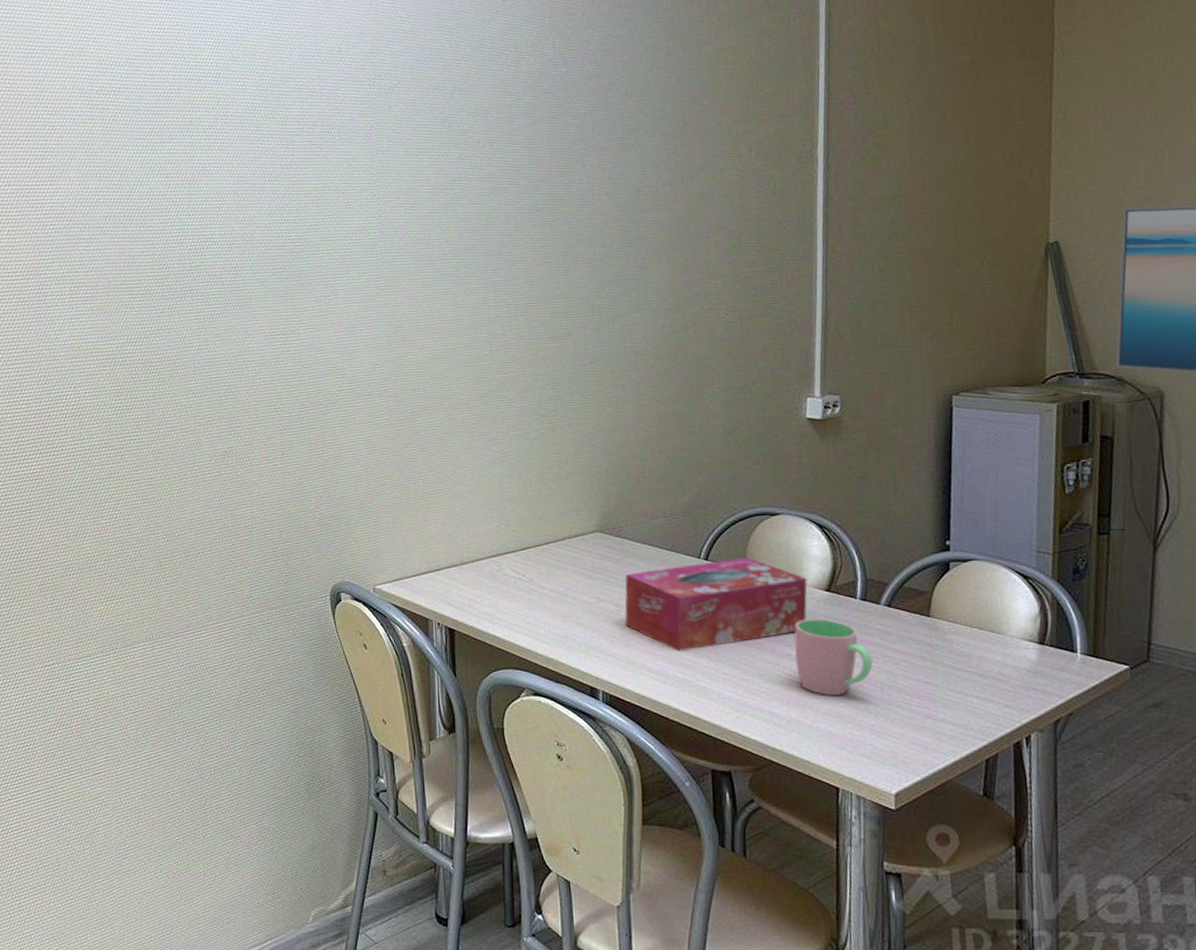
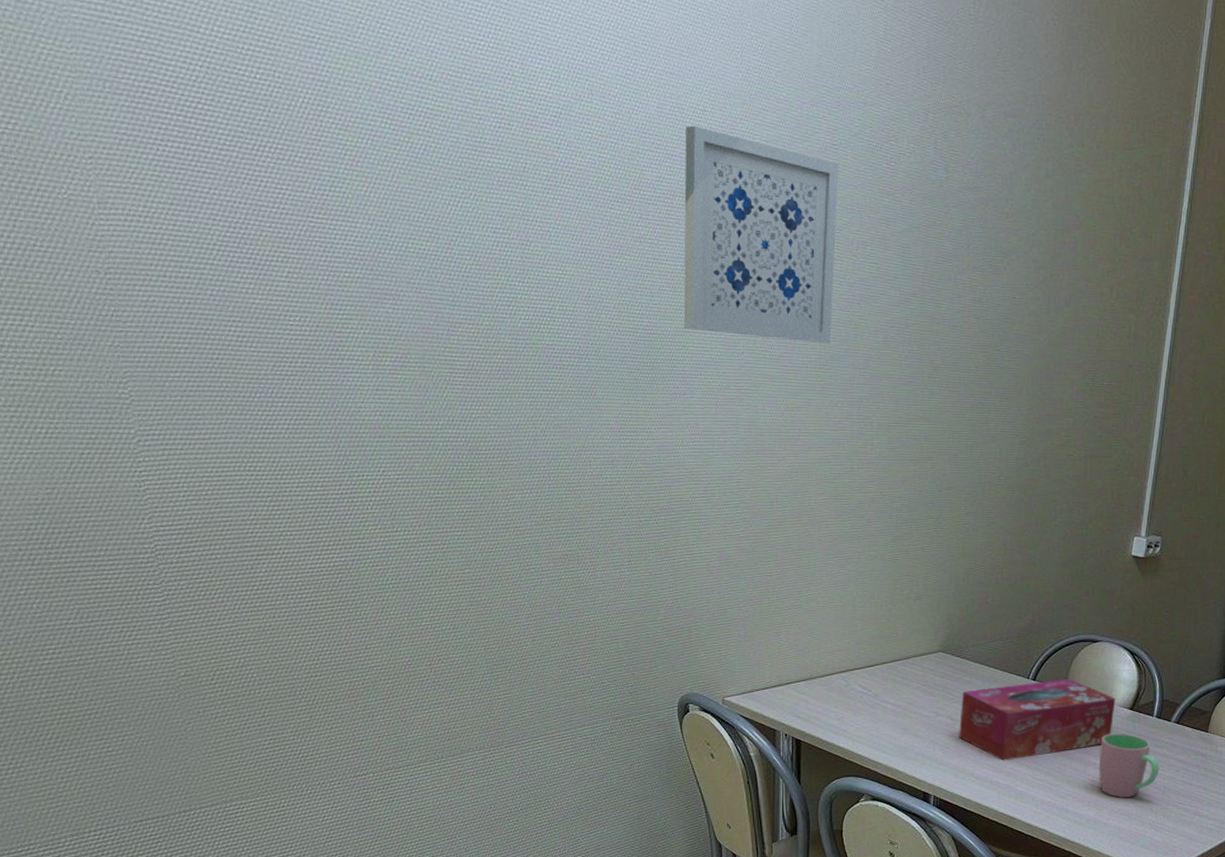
wall art: none [323,64,464,238] -> present [683,125,839,344]

